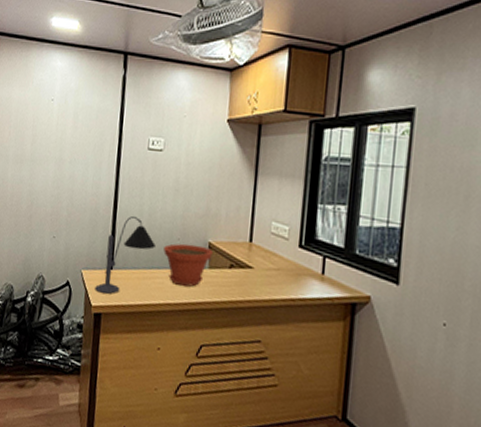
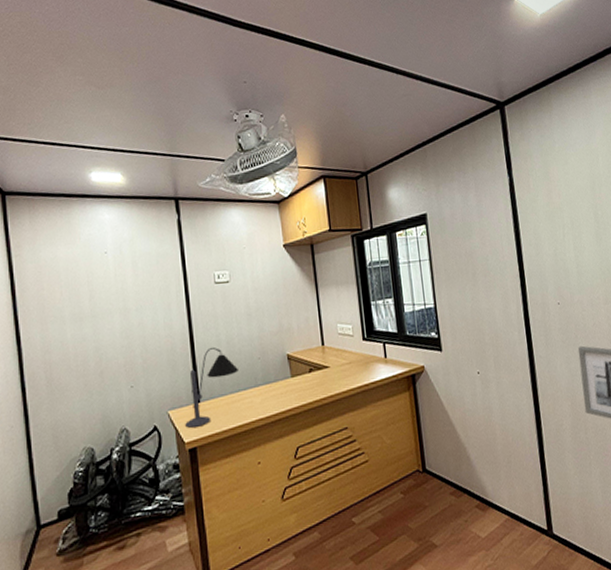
plant pot: present [163,243,213,287] -> none [247,359,292,400]

